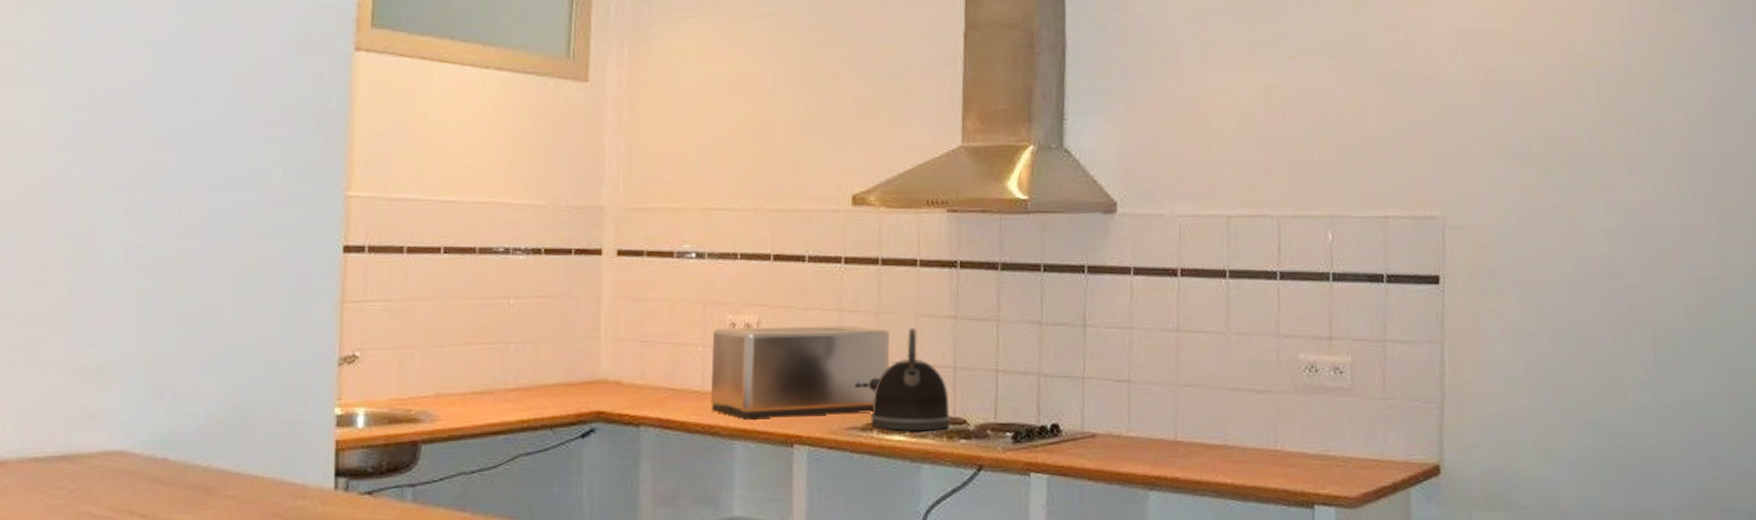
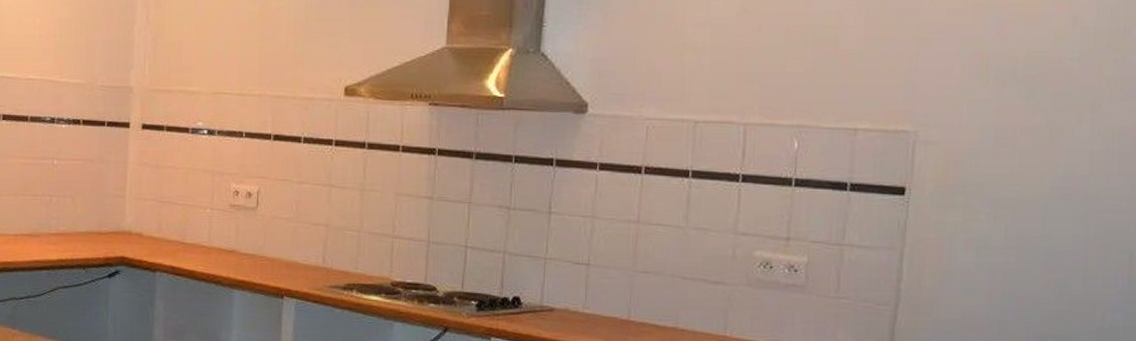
toaster: present [710,325,890,420] -> none [215,194,372,275]
kettle: present [869,327,951,432] -> none [350,204,422,295]

